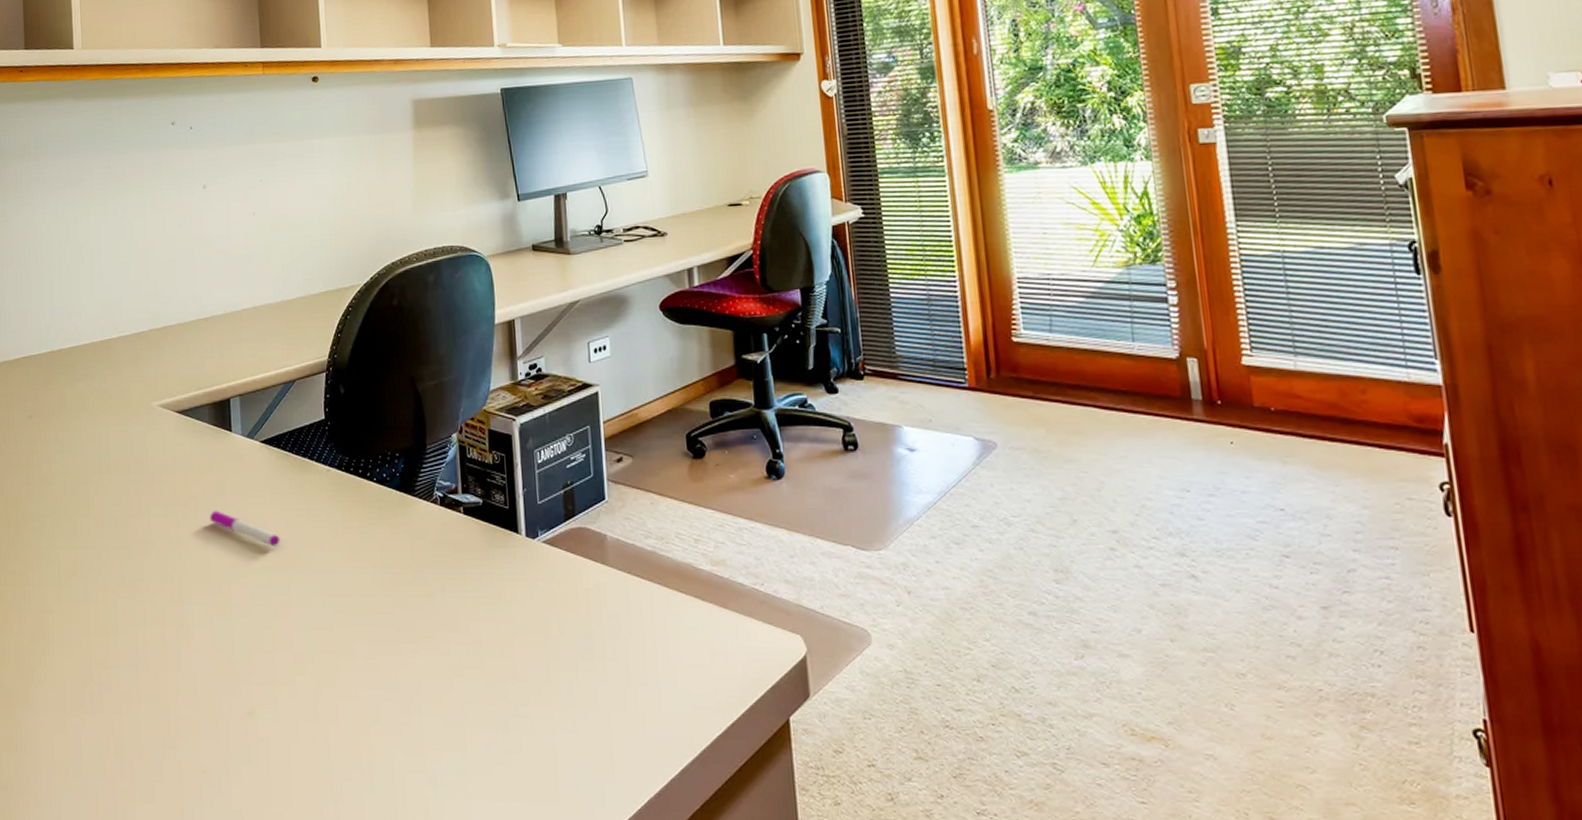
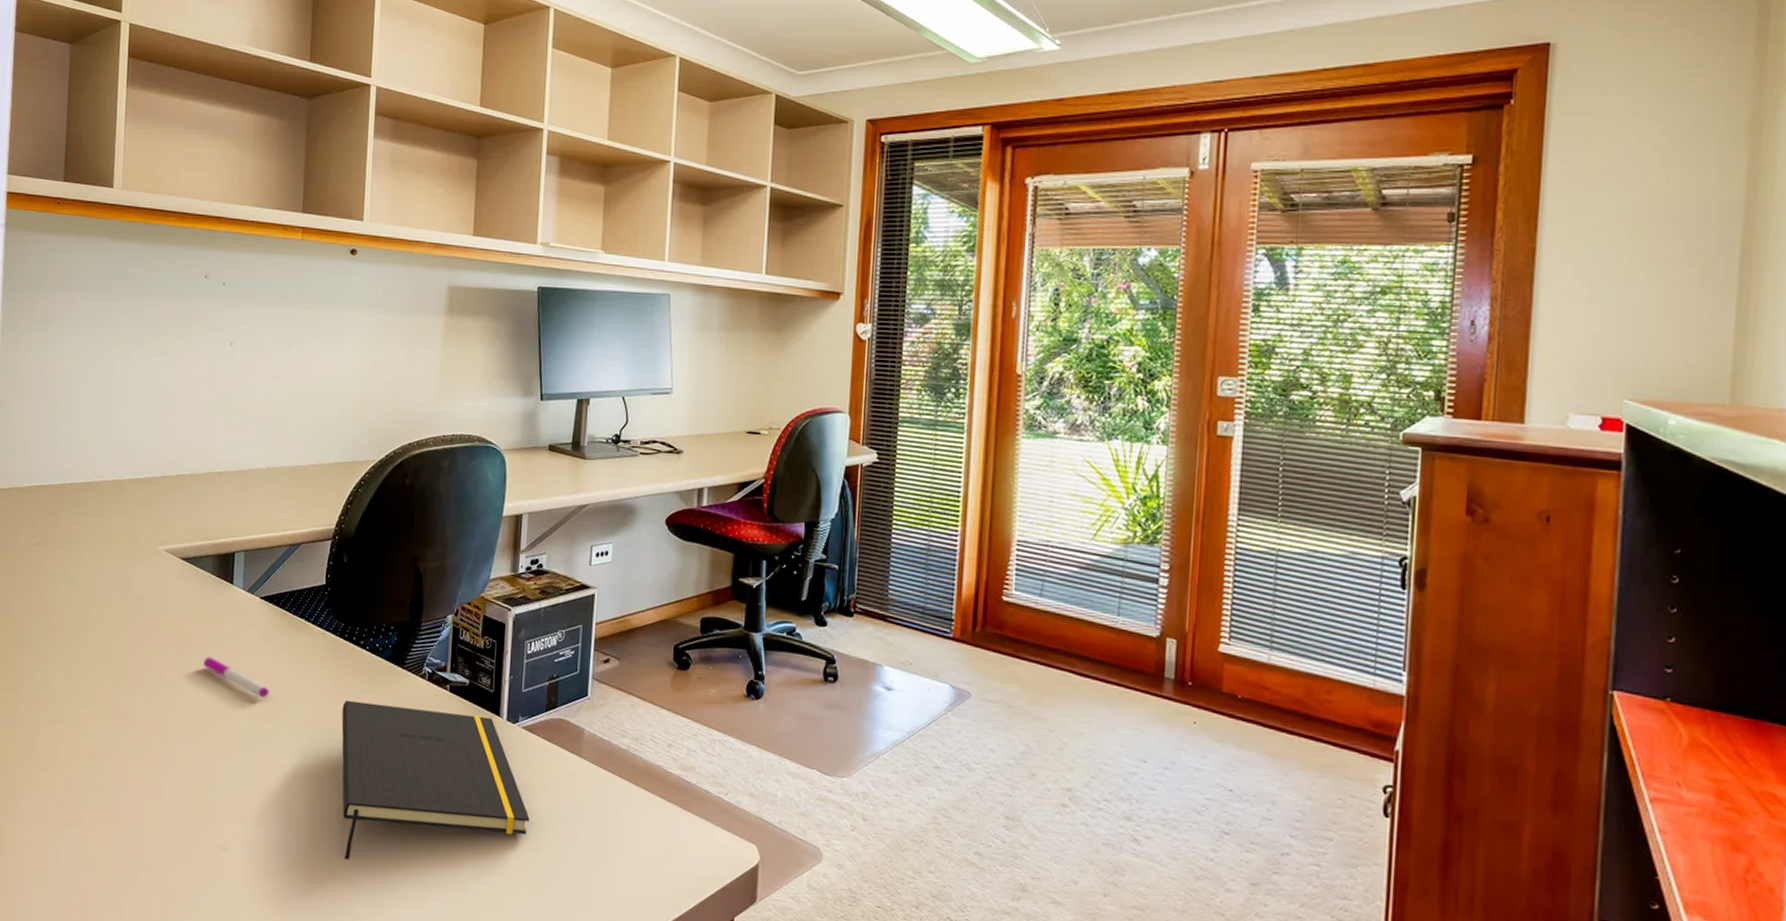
notepad: none [356,536,563,709] -> present [341,700,530,860]

